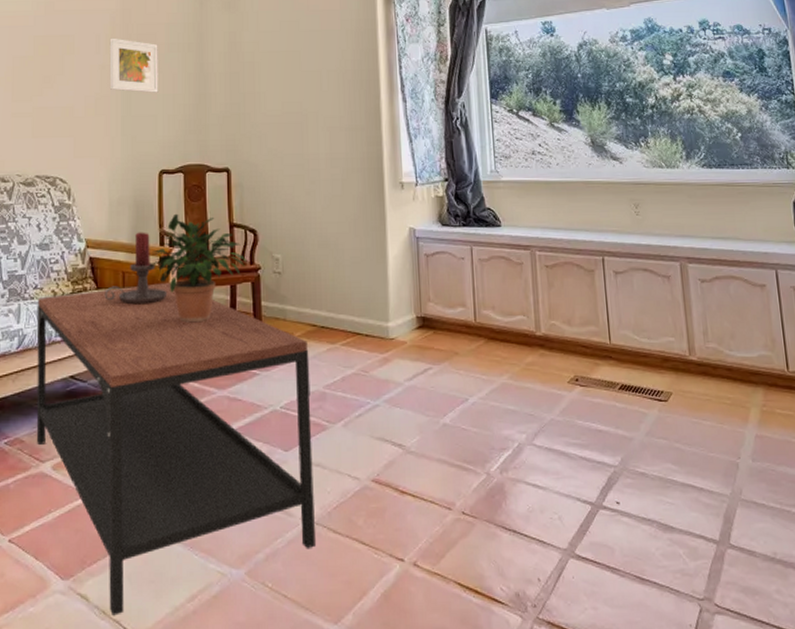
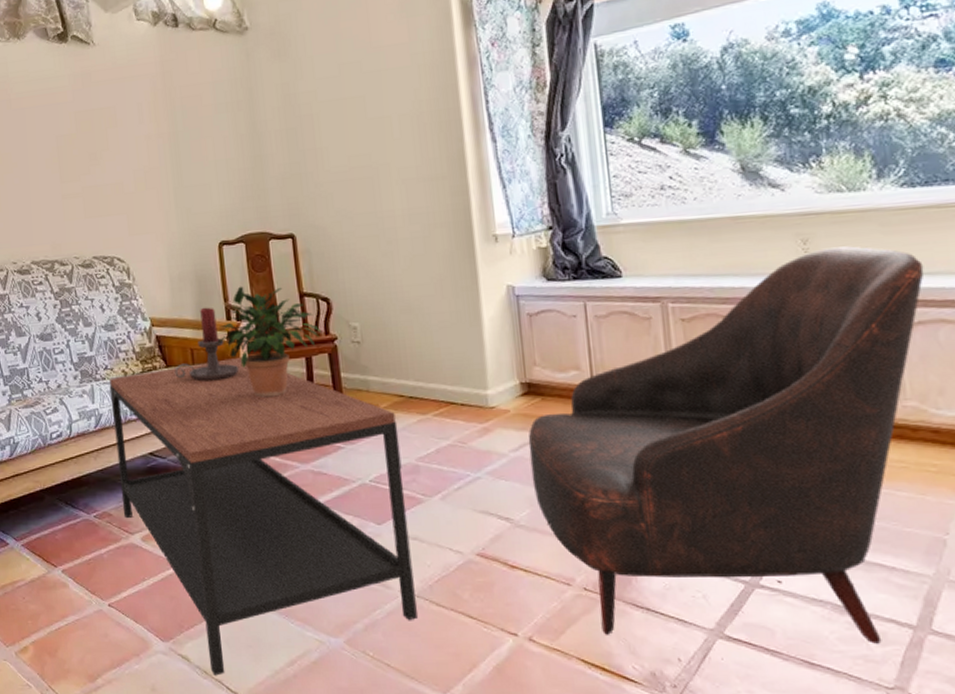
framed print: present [109,38,158,93] -> none [152,104,210,162]
armchair: none [421,212,719,560] -> present [528,246,925,645]

